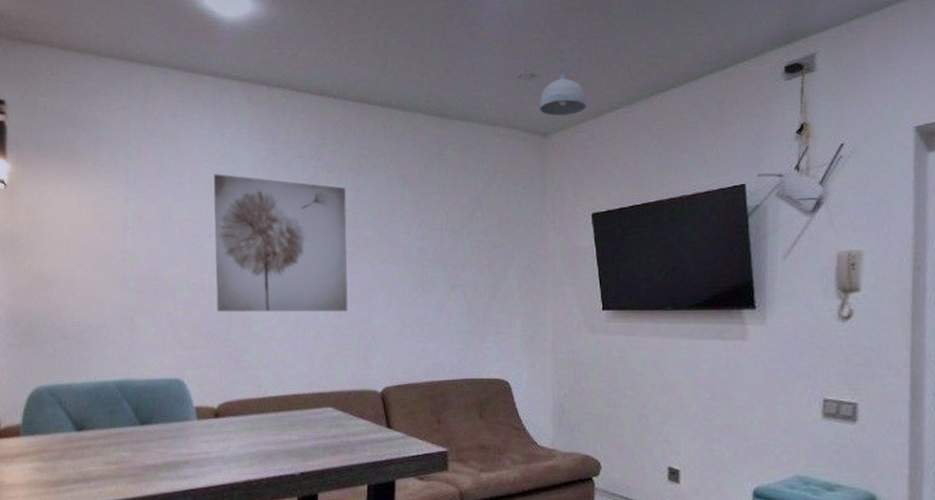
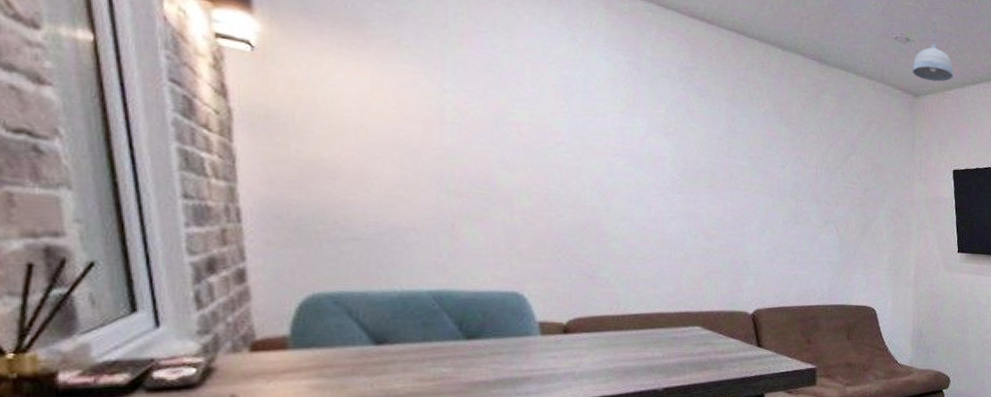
wall art: present [213,174,348,312] -> none [561,79,719,236]

